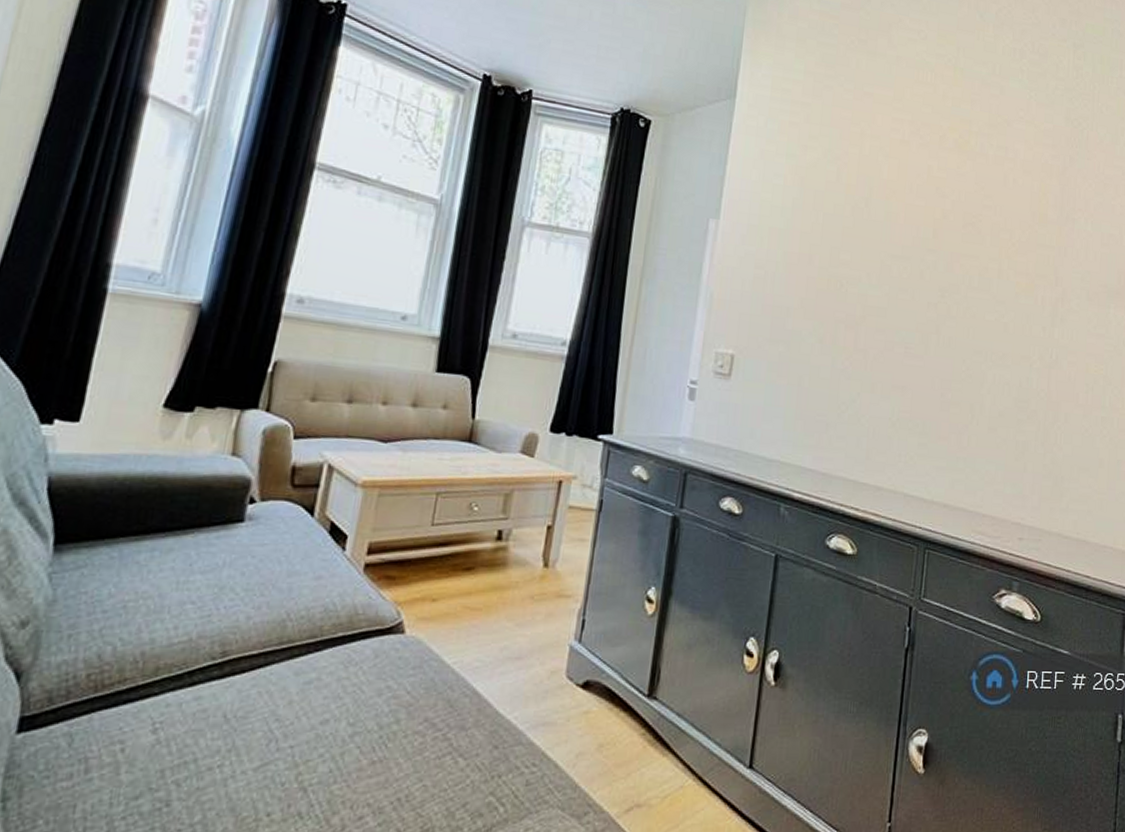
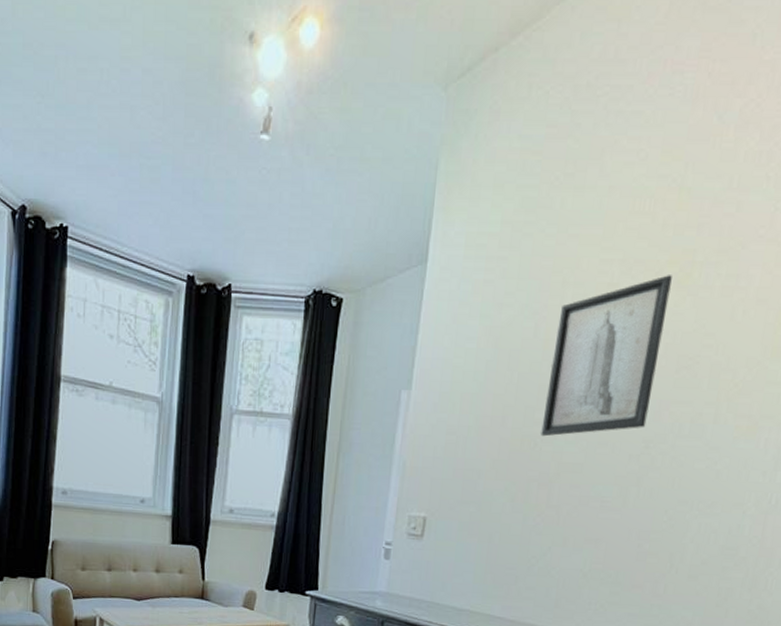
wall art: none [846,139,954,279] -> present [541,275,672,437]

